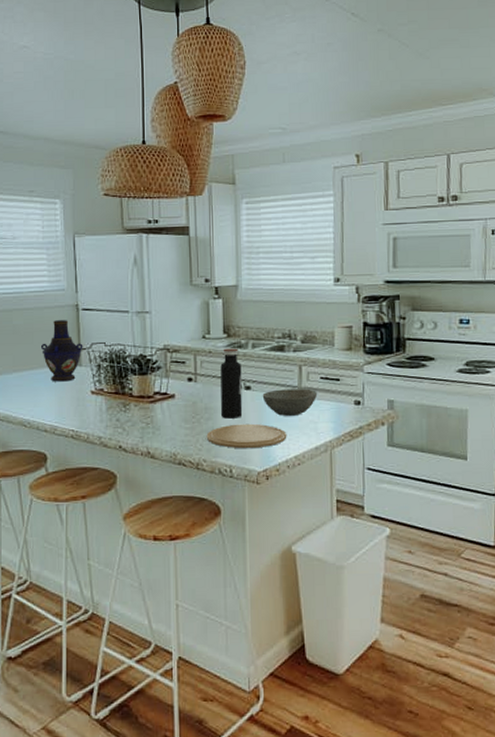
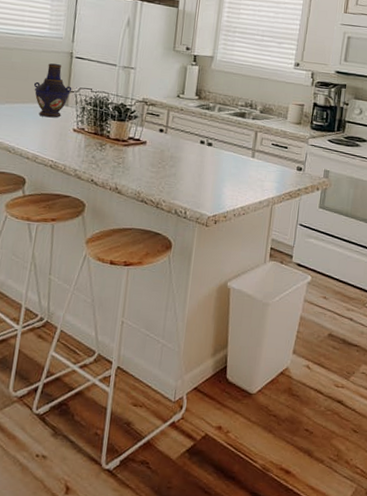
plate: present [206,423,287,449] -> none [168,173,237,197]
water bottle: present [220,348,243,419] -> none [183,108,207,169]
bowl: present [262,388,318,416] -> none [221,149,268,173]

